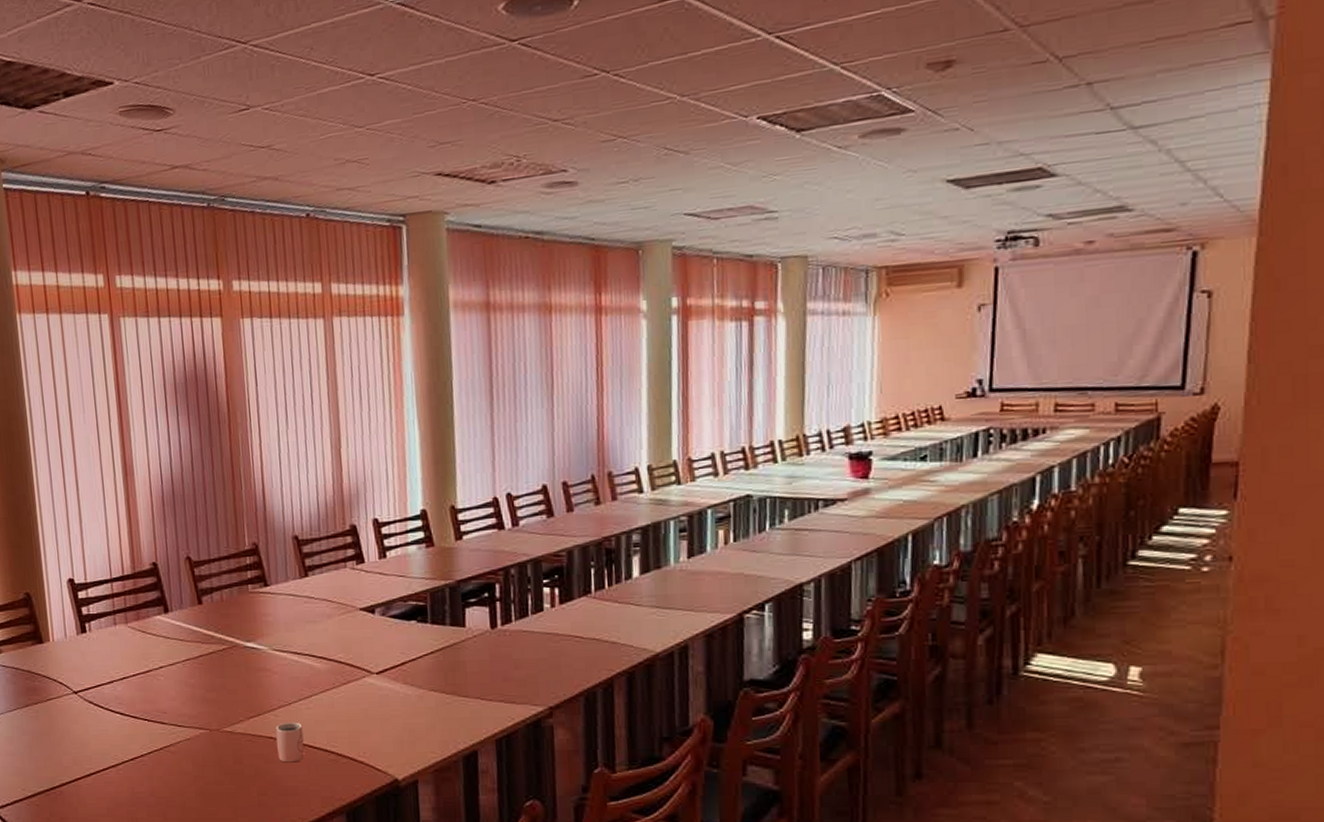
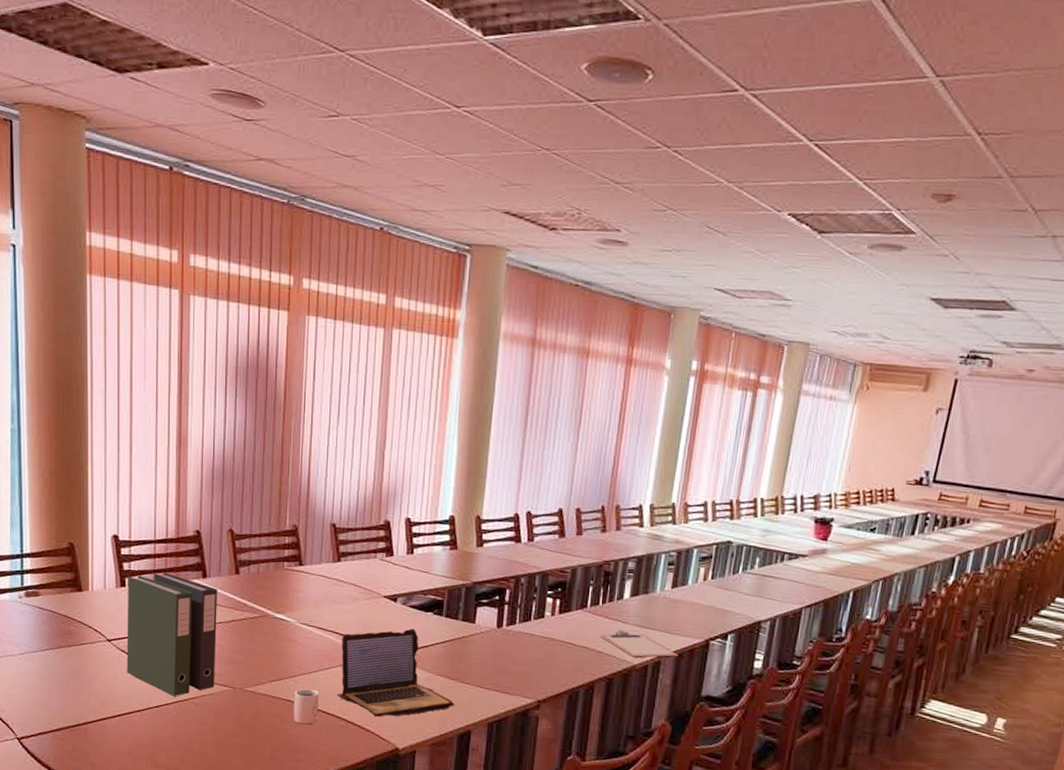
binder: none [87,612,190,746] -> present [127,572,217,696]
laptop: none [320,641,455,745] -> present [336,628,455,717]
clipboard: none [610,613,709,644] -> present [599,629,679,658]

